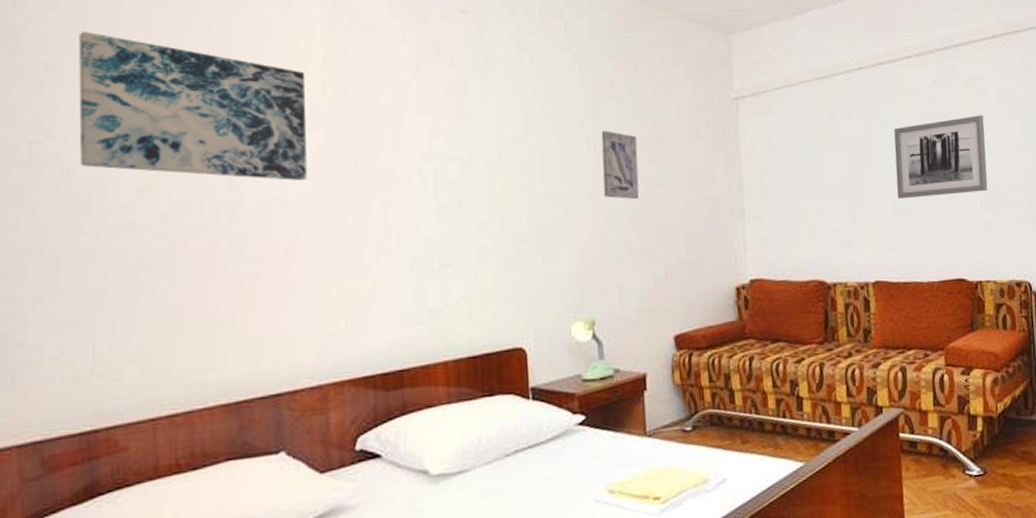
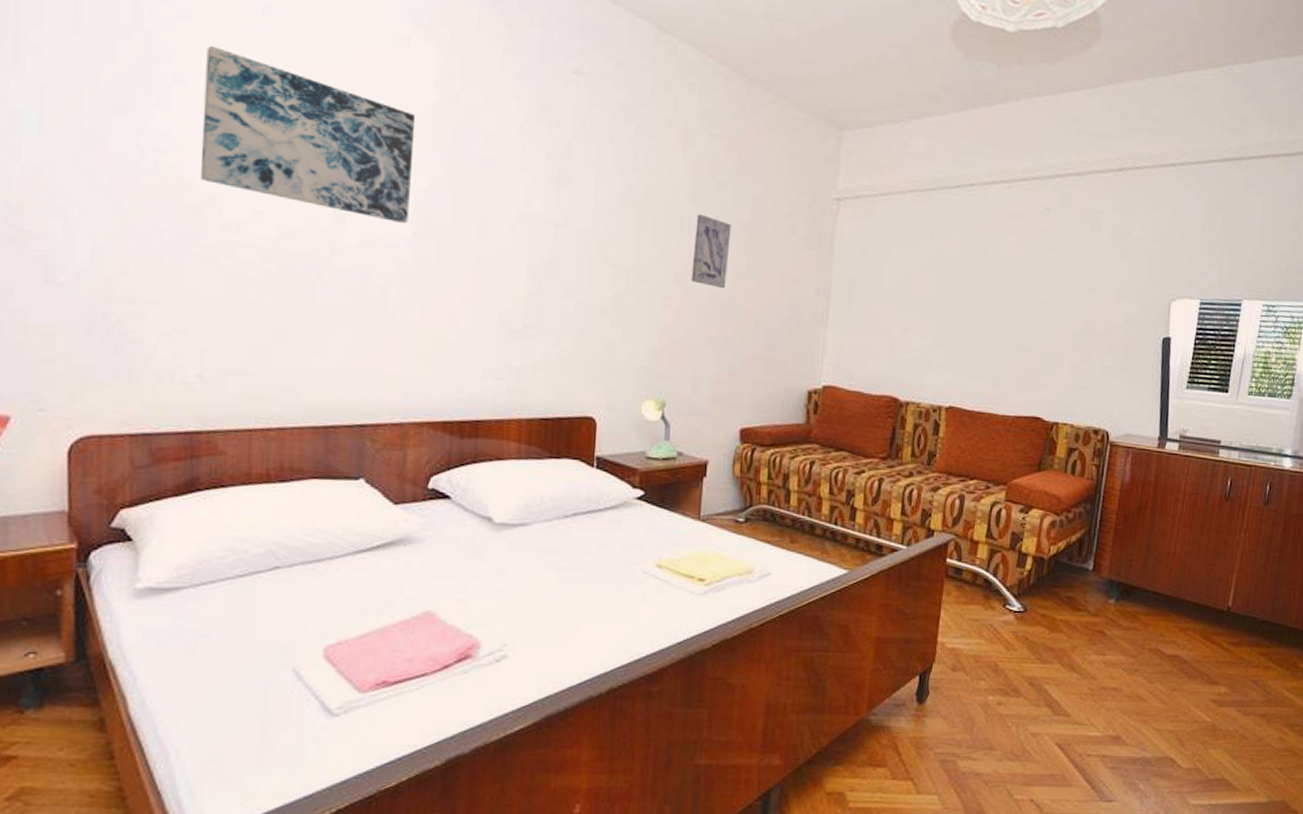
wall art: present [894,115,988,199] -> none [986,251,1093,332]

